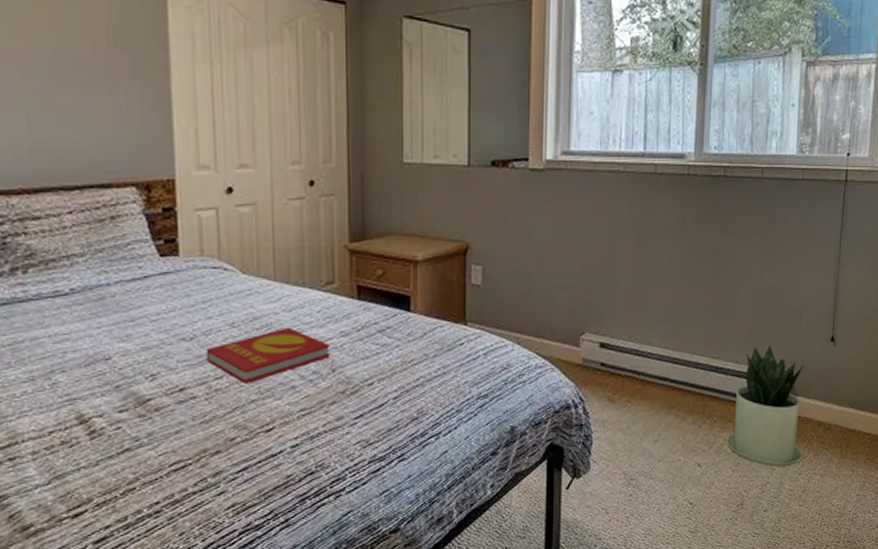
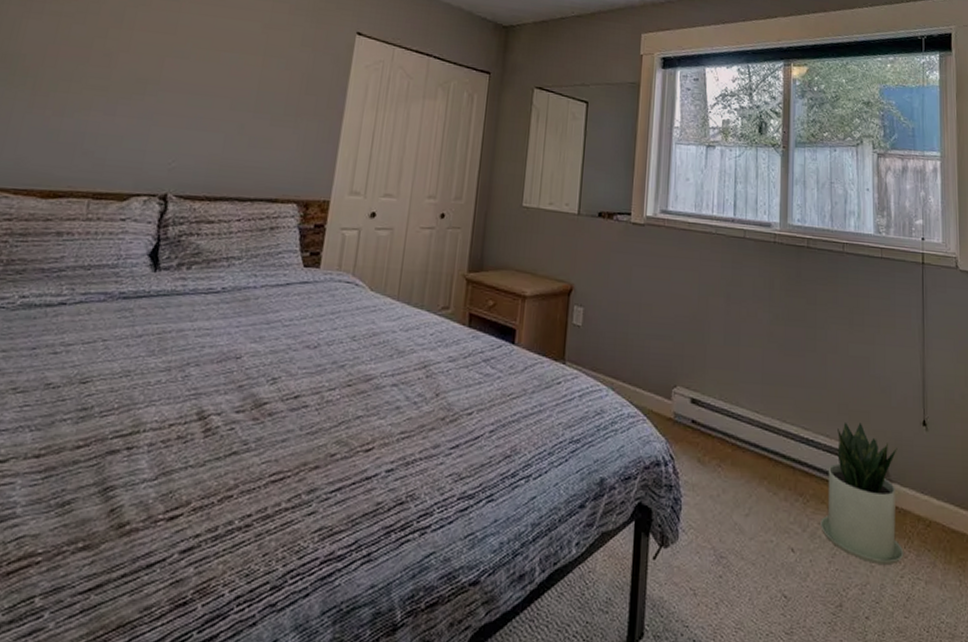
book: present [206,327,331,384] -> none [324,346,438,399]

